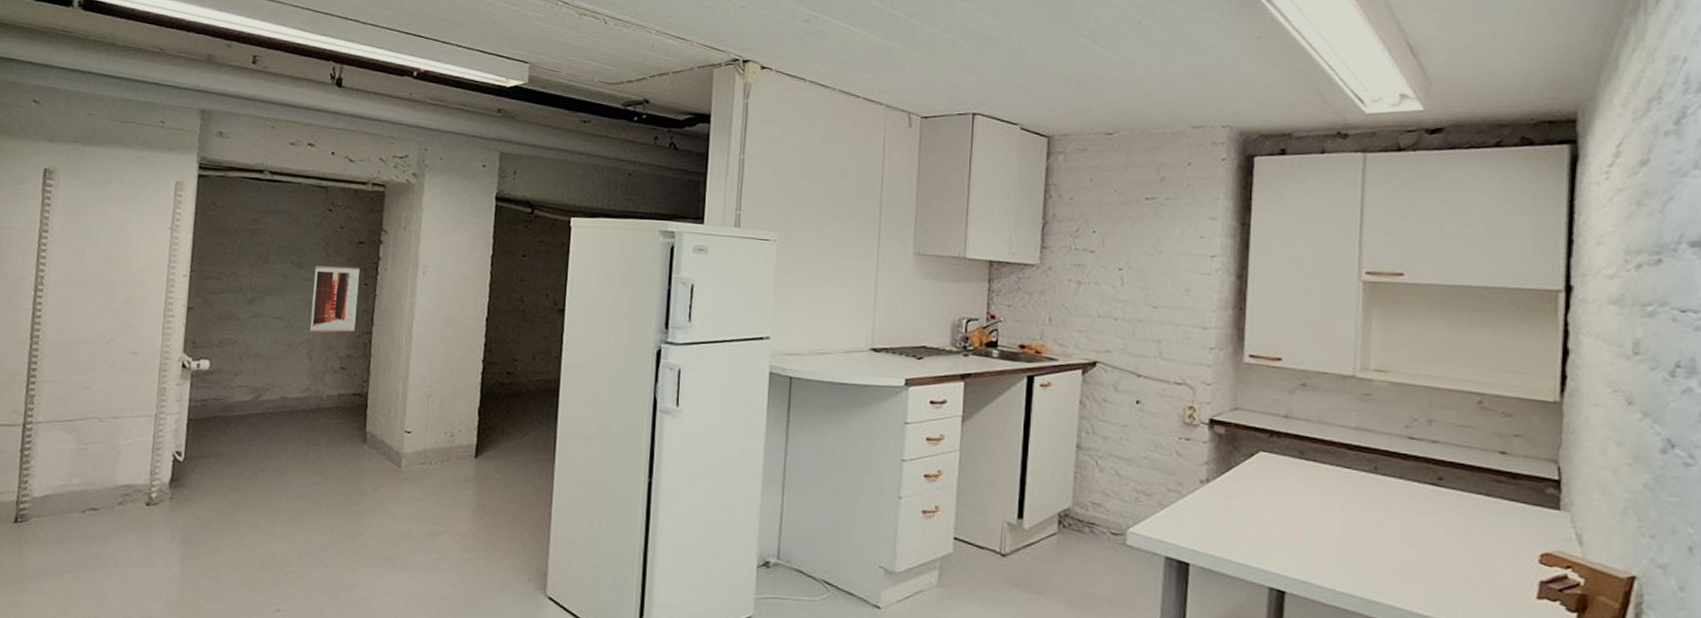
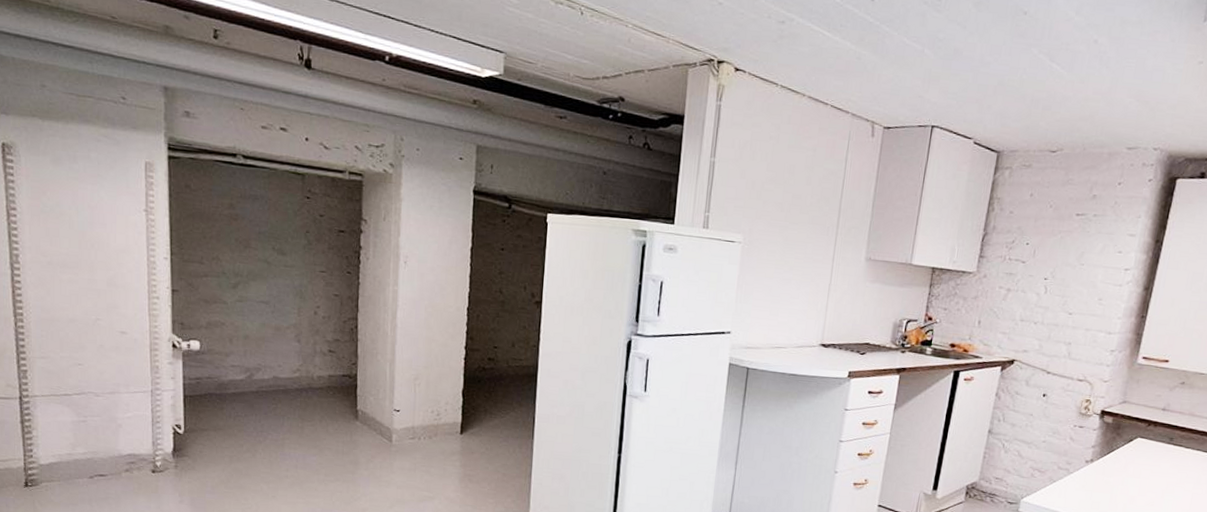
wall art: present [309,265,361,333] -> none [296,252,343,318]

